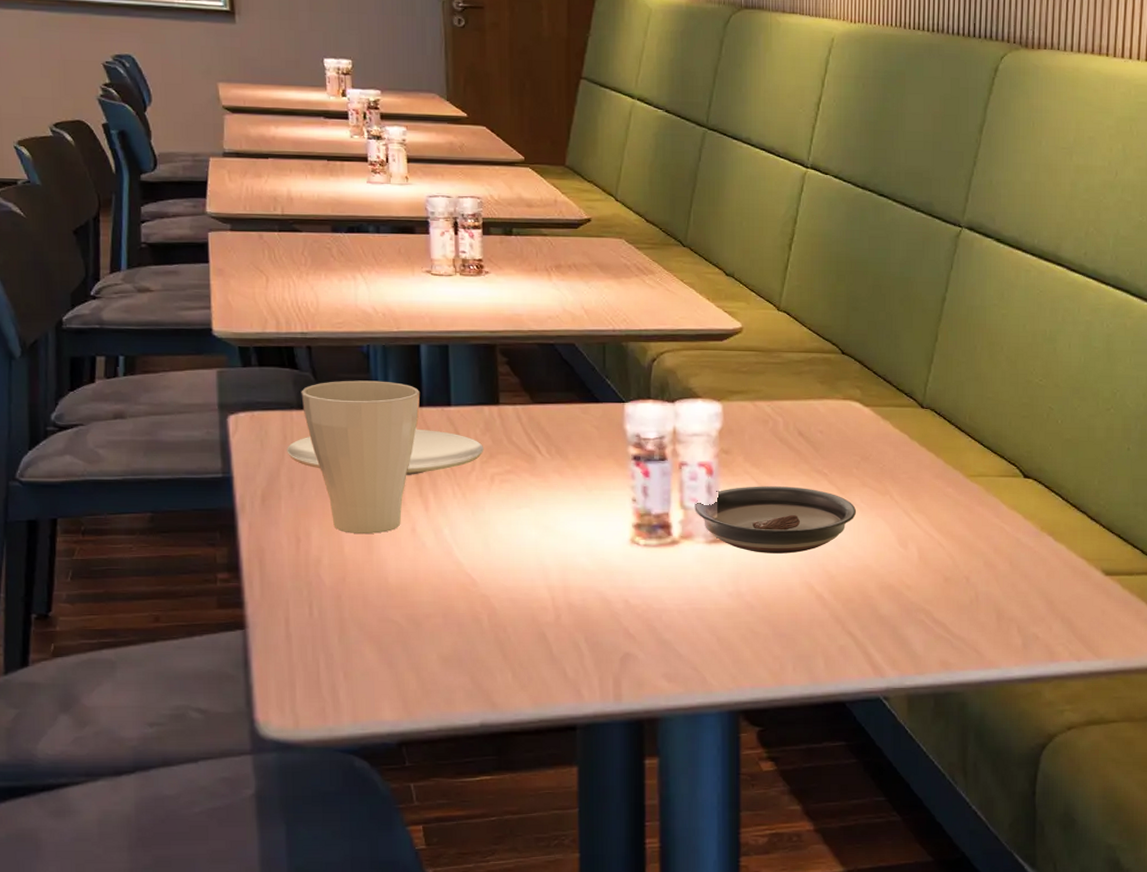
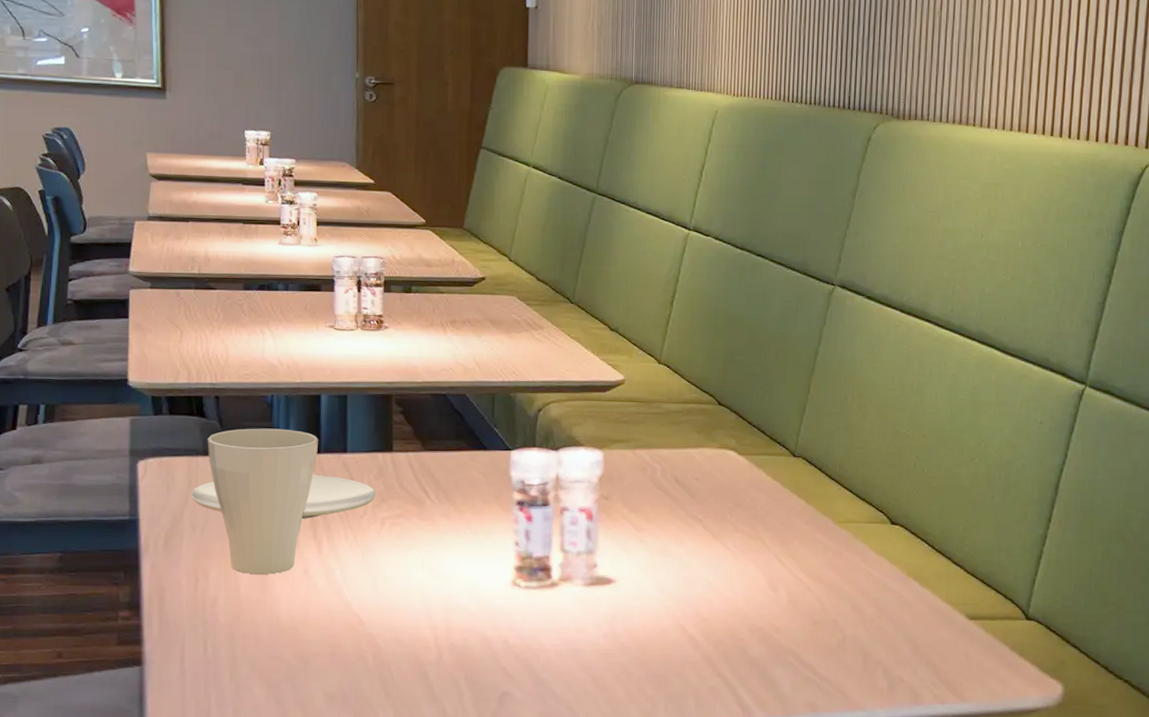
saucer: present [694,486,857,554] -> none [574,530,729,596]

